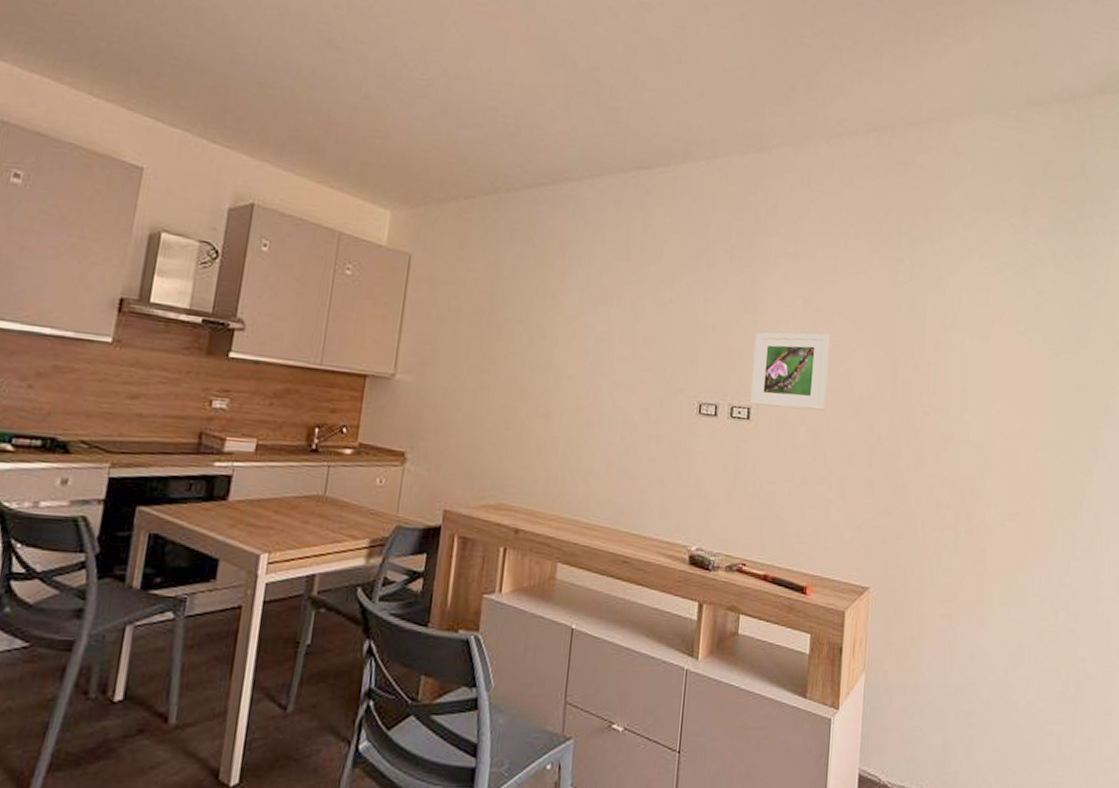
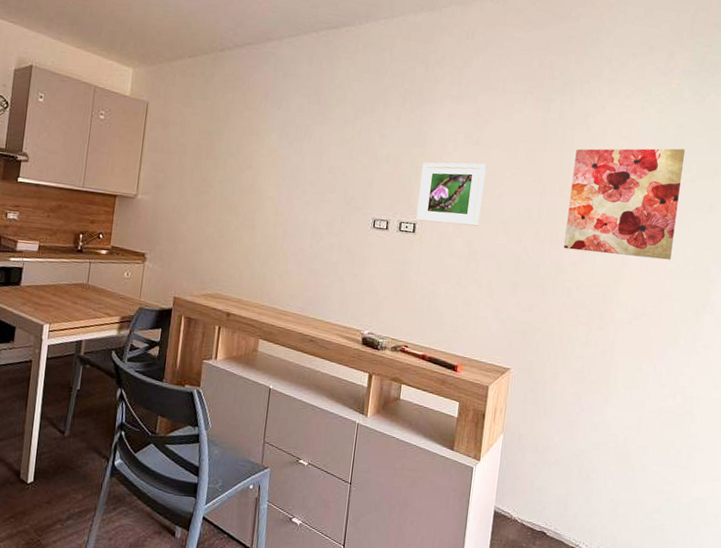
wall art: none [923,316,1048,448] -> present [564,148,686,260]

